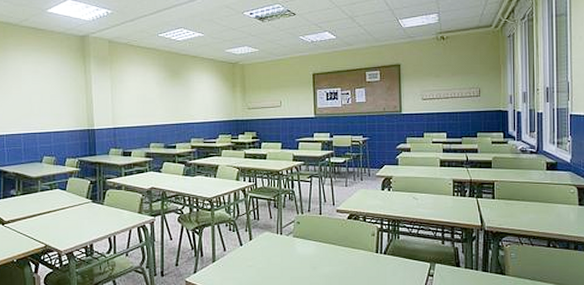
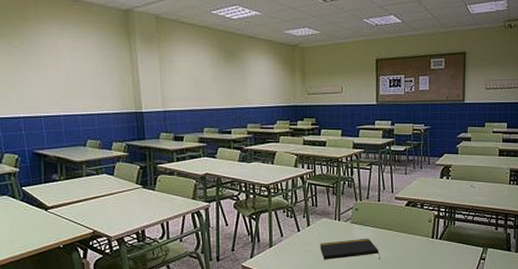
notepad: none [263,252,323,276] -> present [320,238,380,260]

